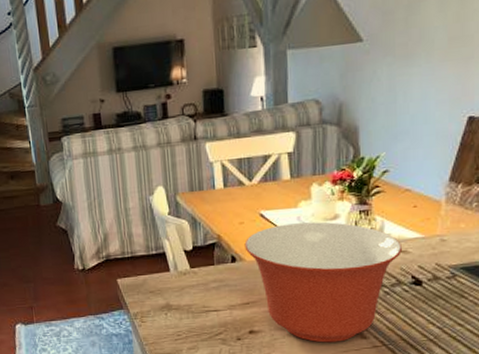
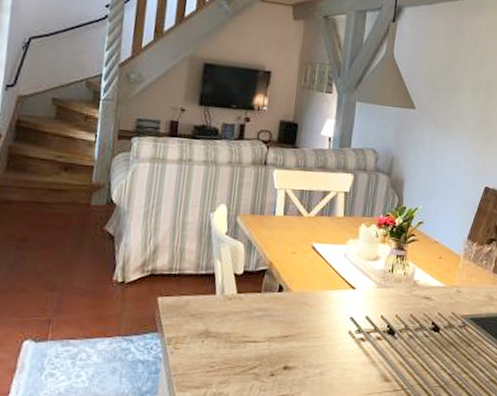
mixing bowl: present [244,222,403,343] -> none [293,259,428,384]

